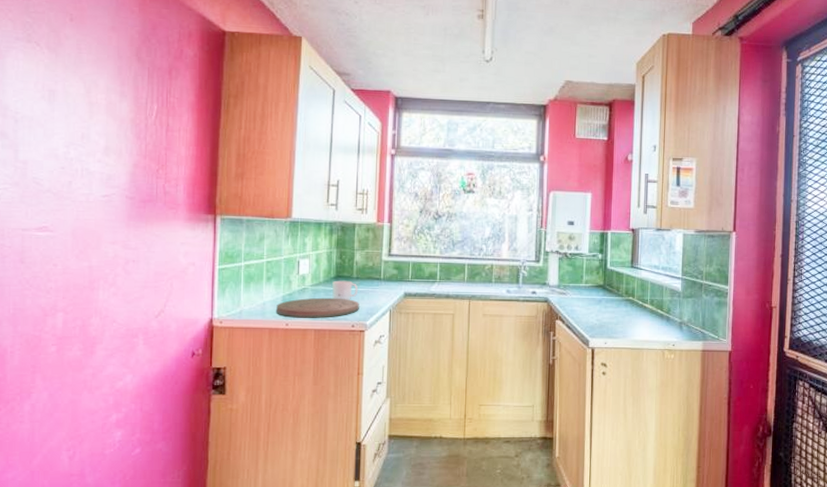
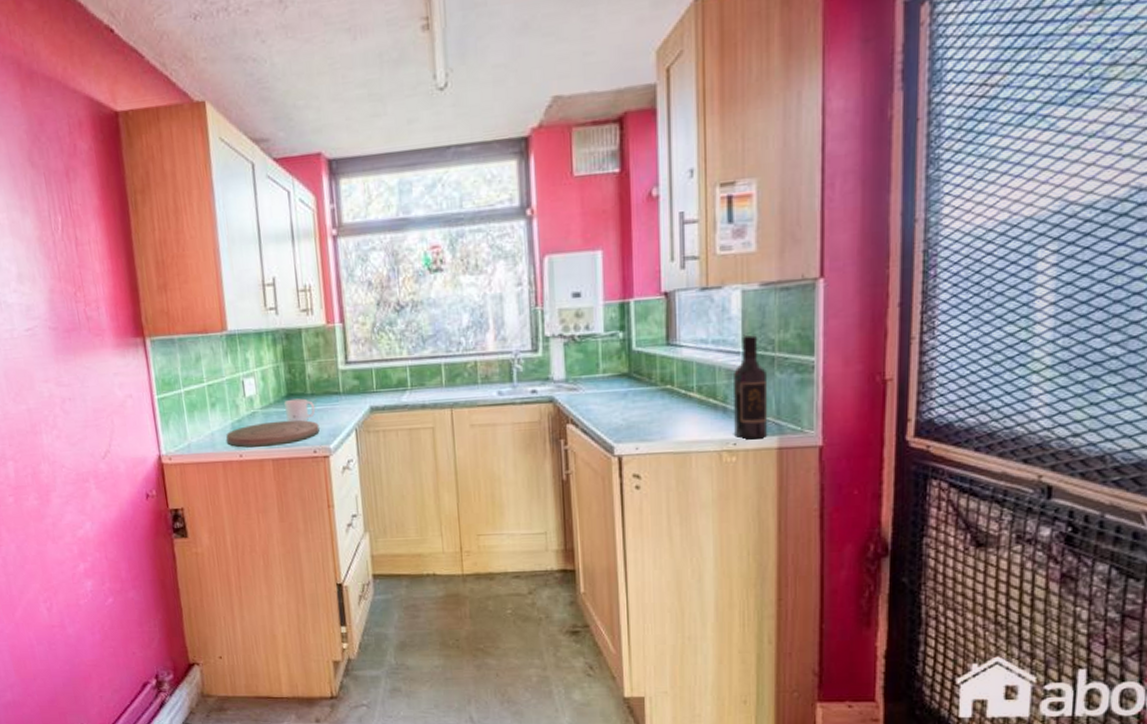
wine bottle: none [674,266,698,343] -> present [734,335,768,440]

